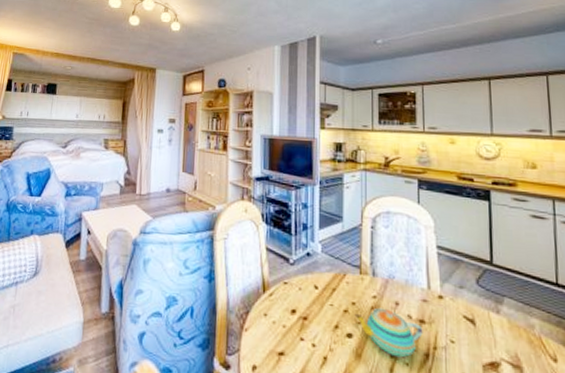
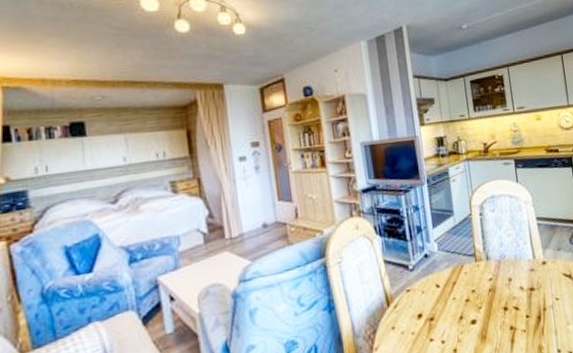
teapot: present [354,307,423,358] -> none [475,287,534,328]

